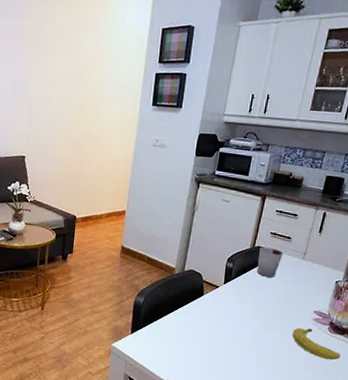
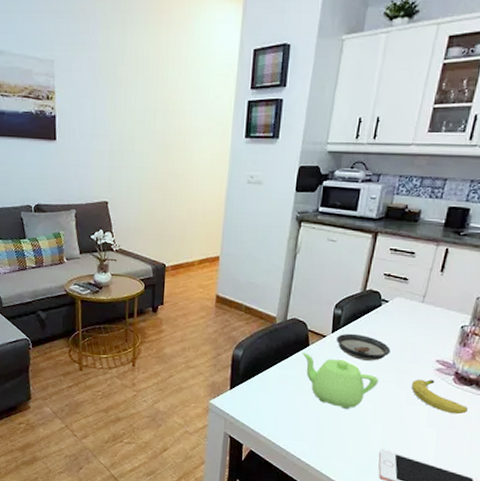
teapot: none [197,300,265,354] -> present [302,352,379,409]
saucer: none [228,285,275,311] -> present [336,333,391,361]
cup: present [256,247,284,277] -> none [369,290,399,324]

